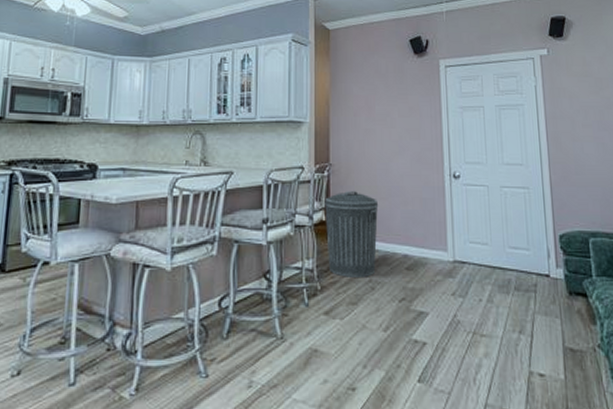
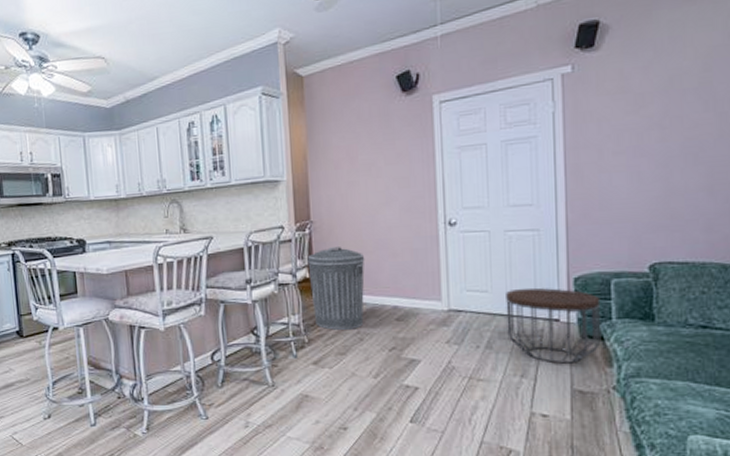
side table: none [503,242,586,320] -> present [506,287,602,364]

